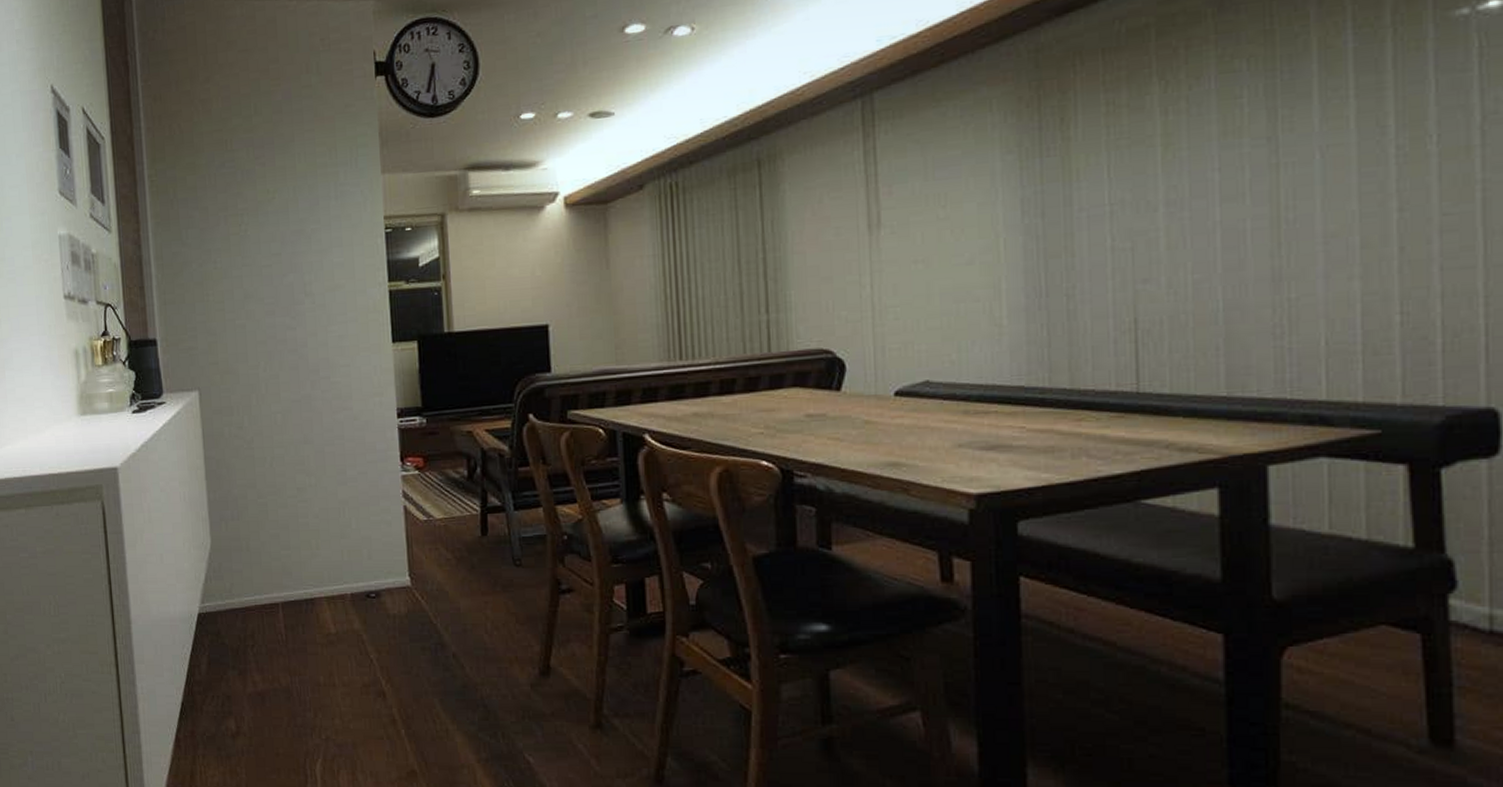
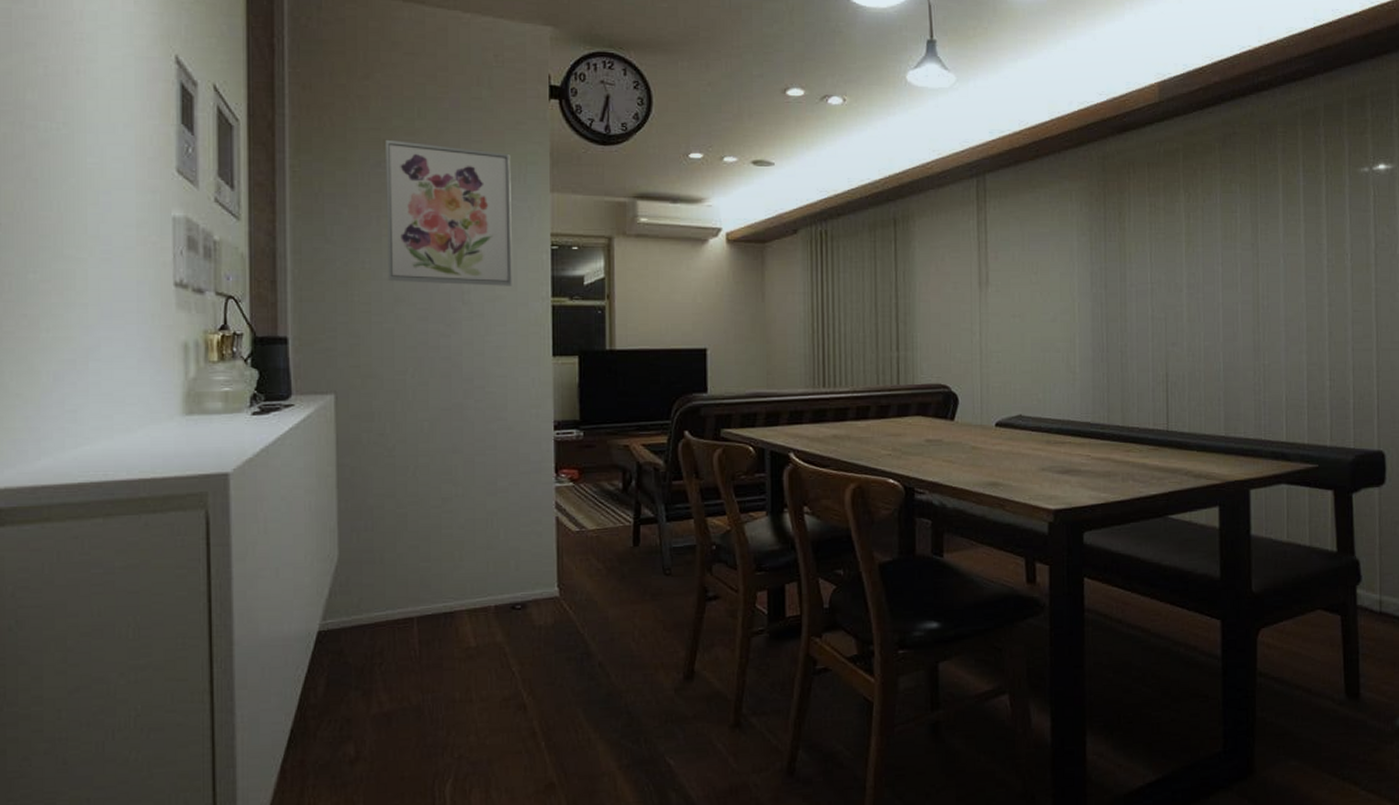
wall art: none [227,138,351,279] -> present [385,139,513,286]

